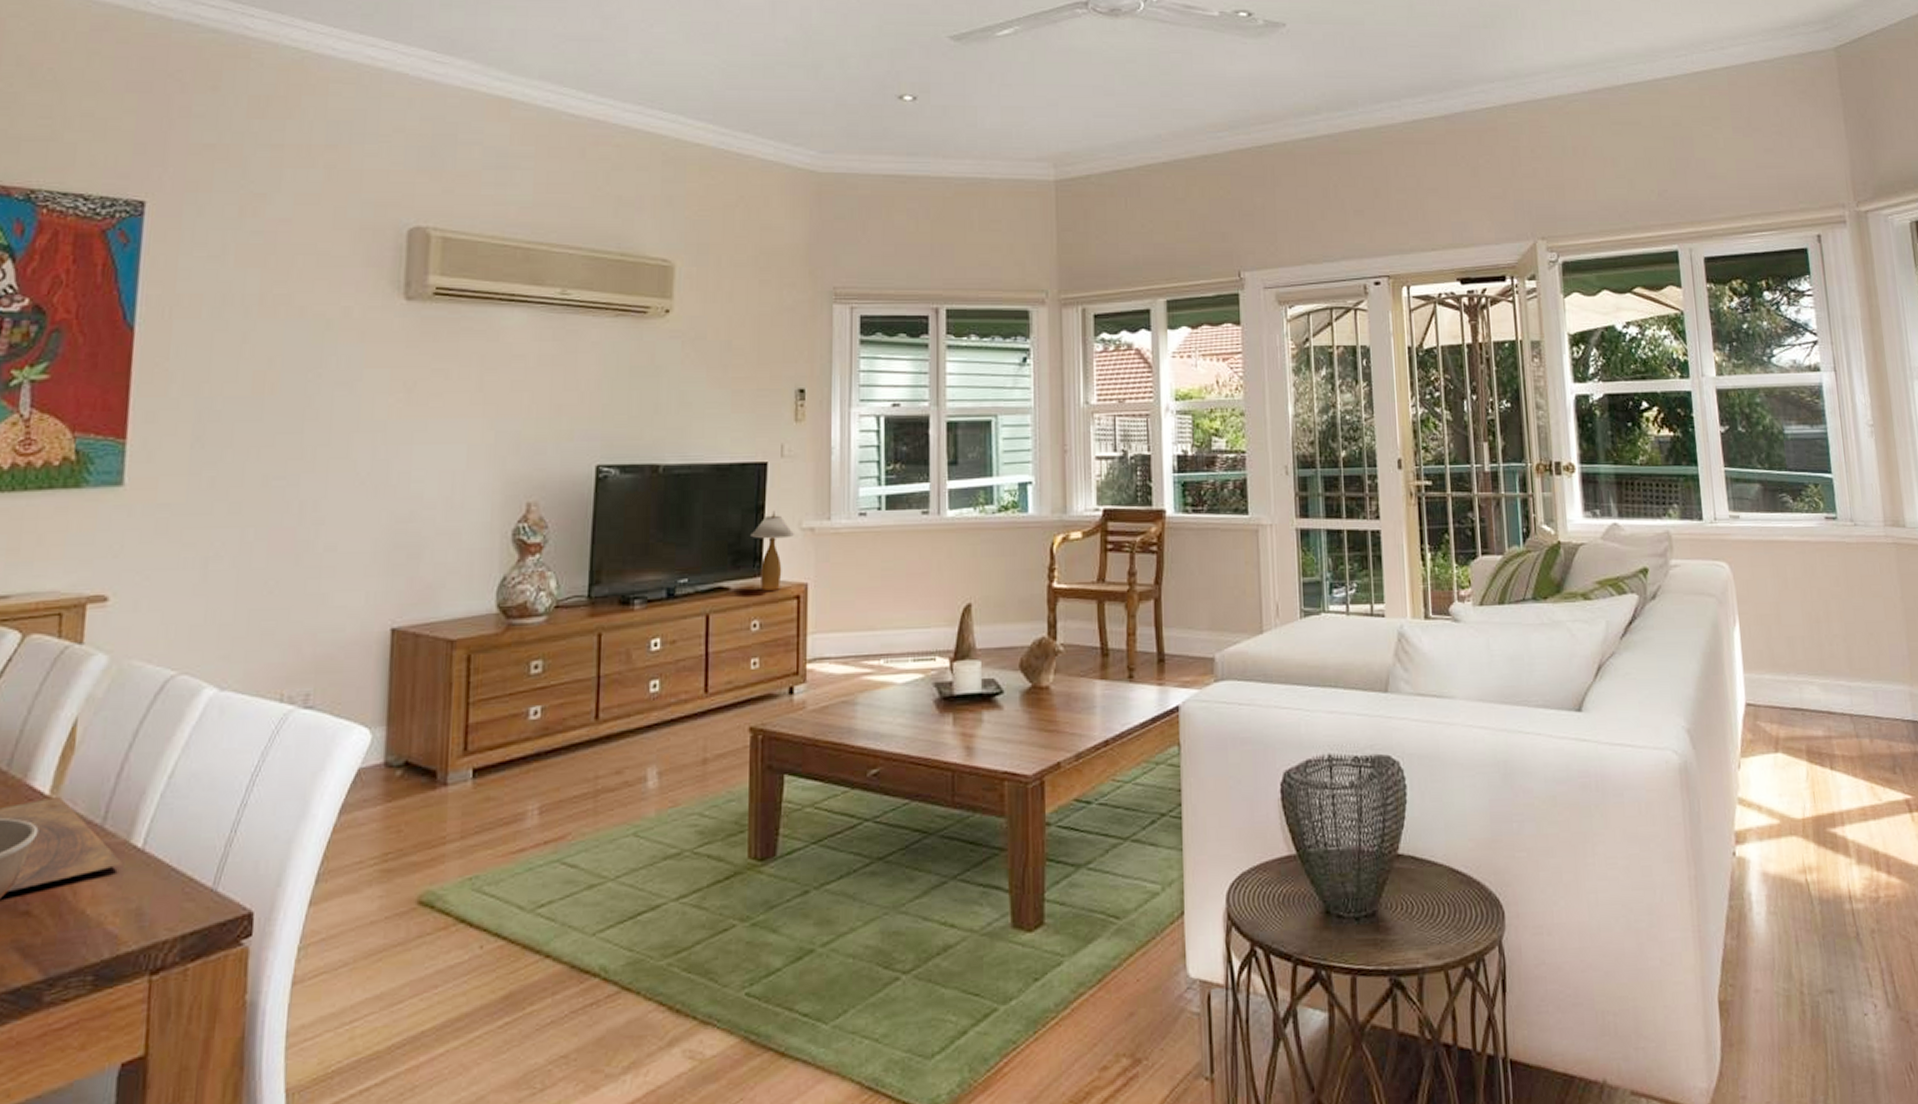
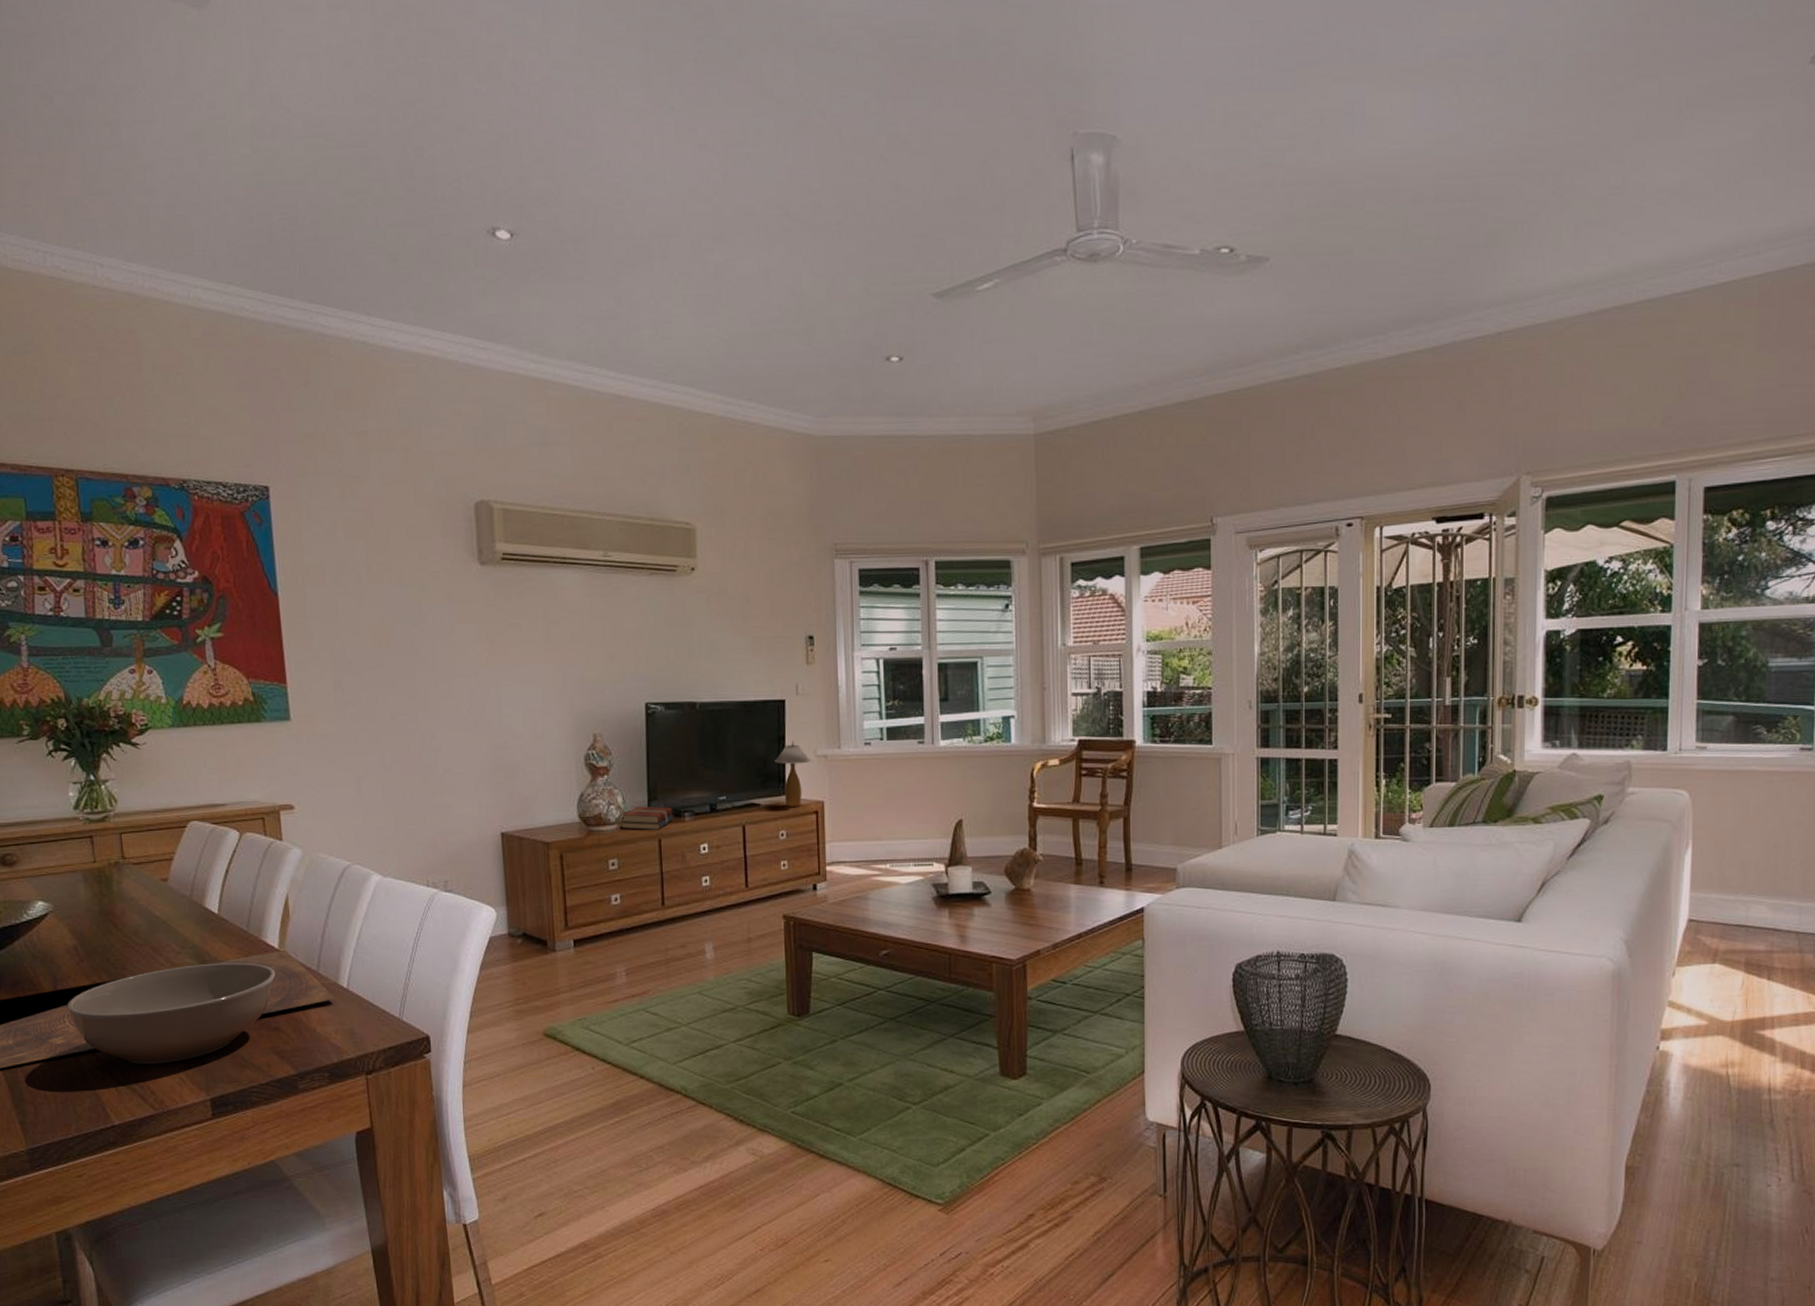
books: none [552,592,620,622] -> present [621,806,673,830]

